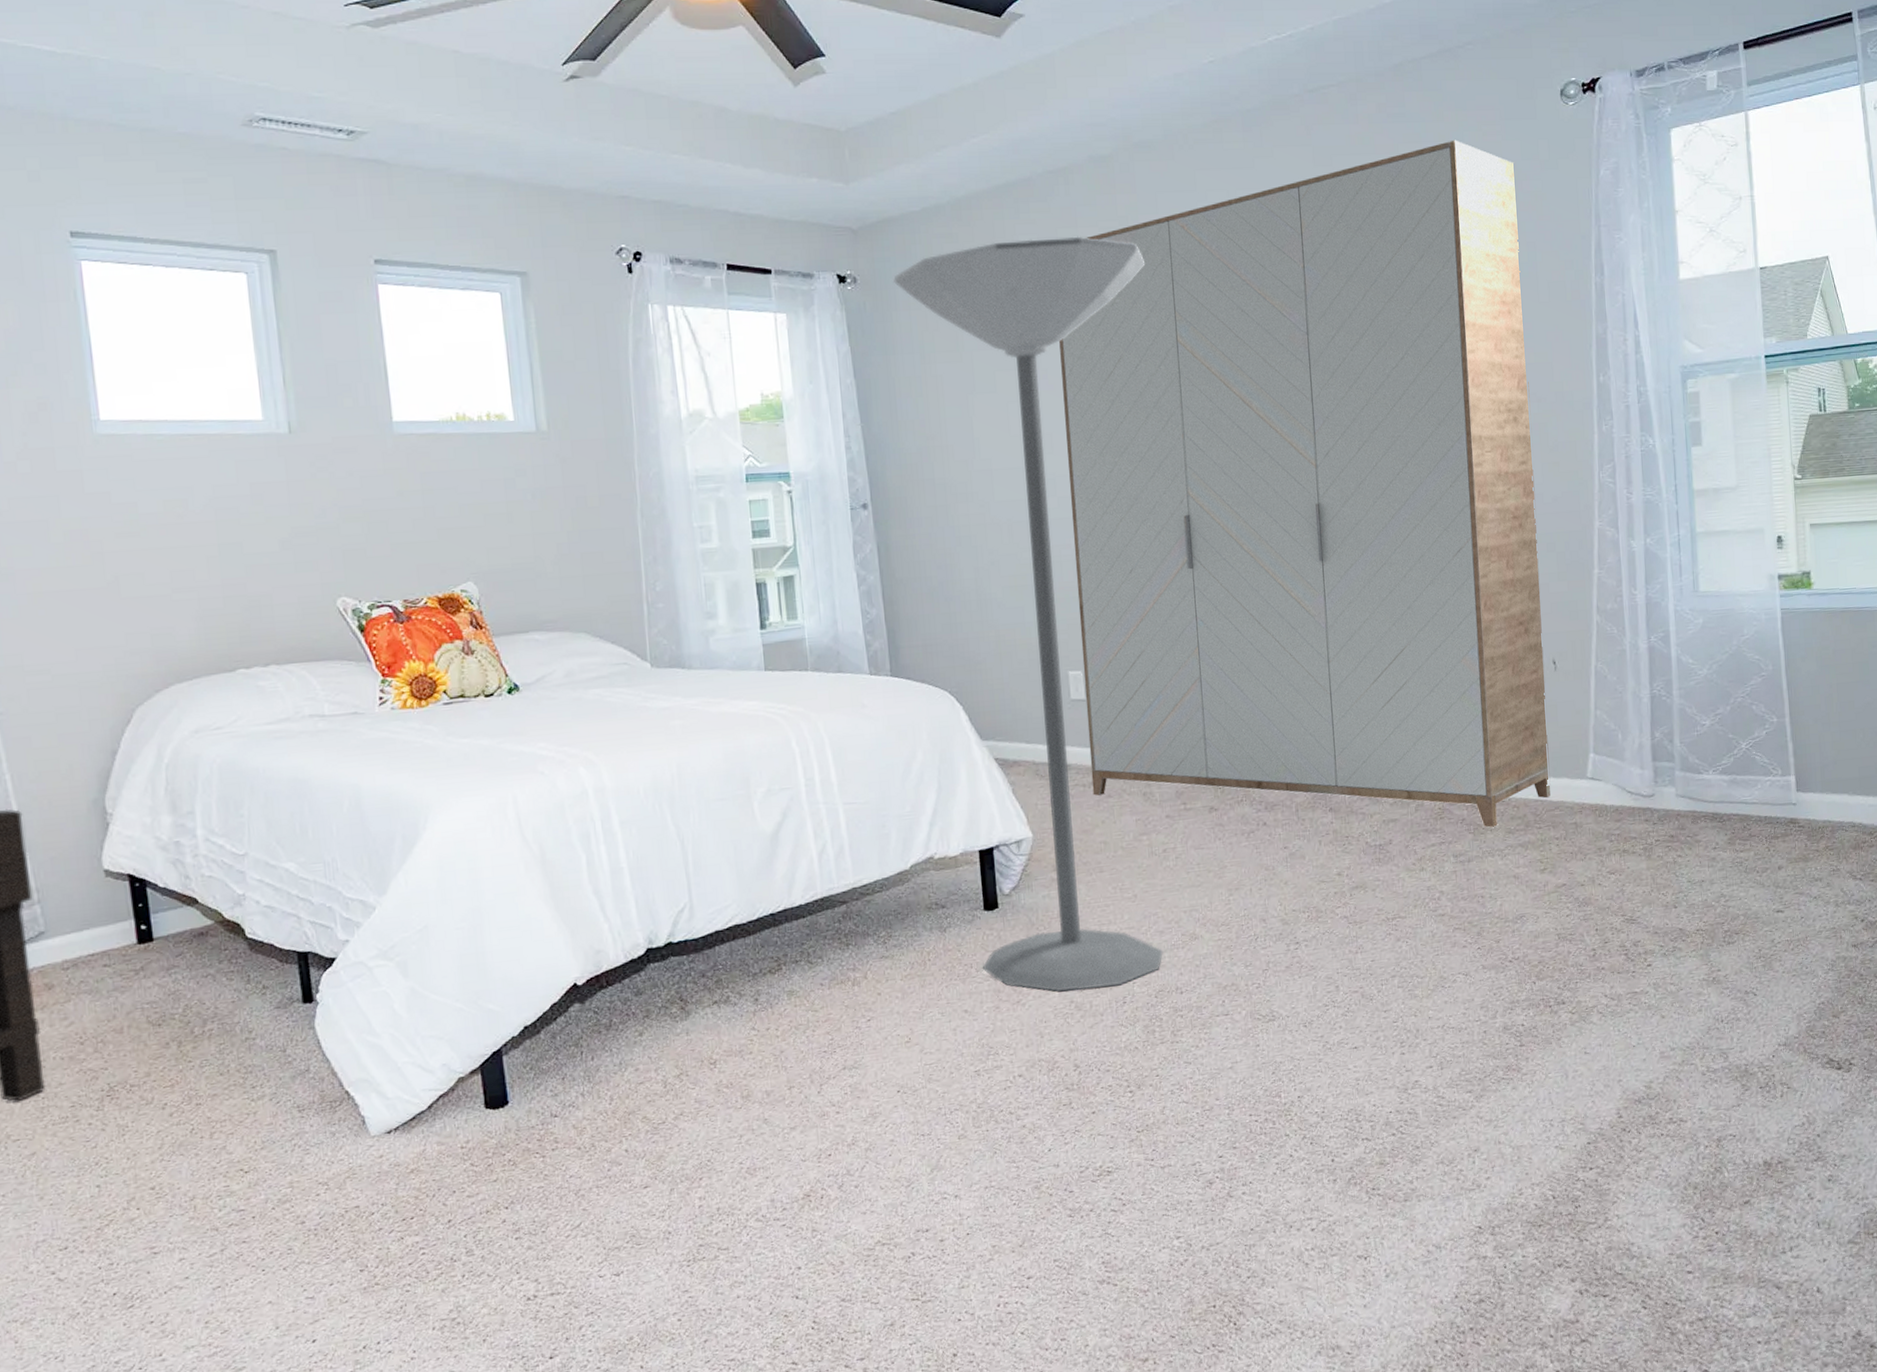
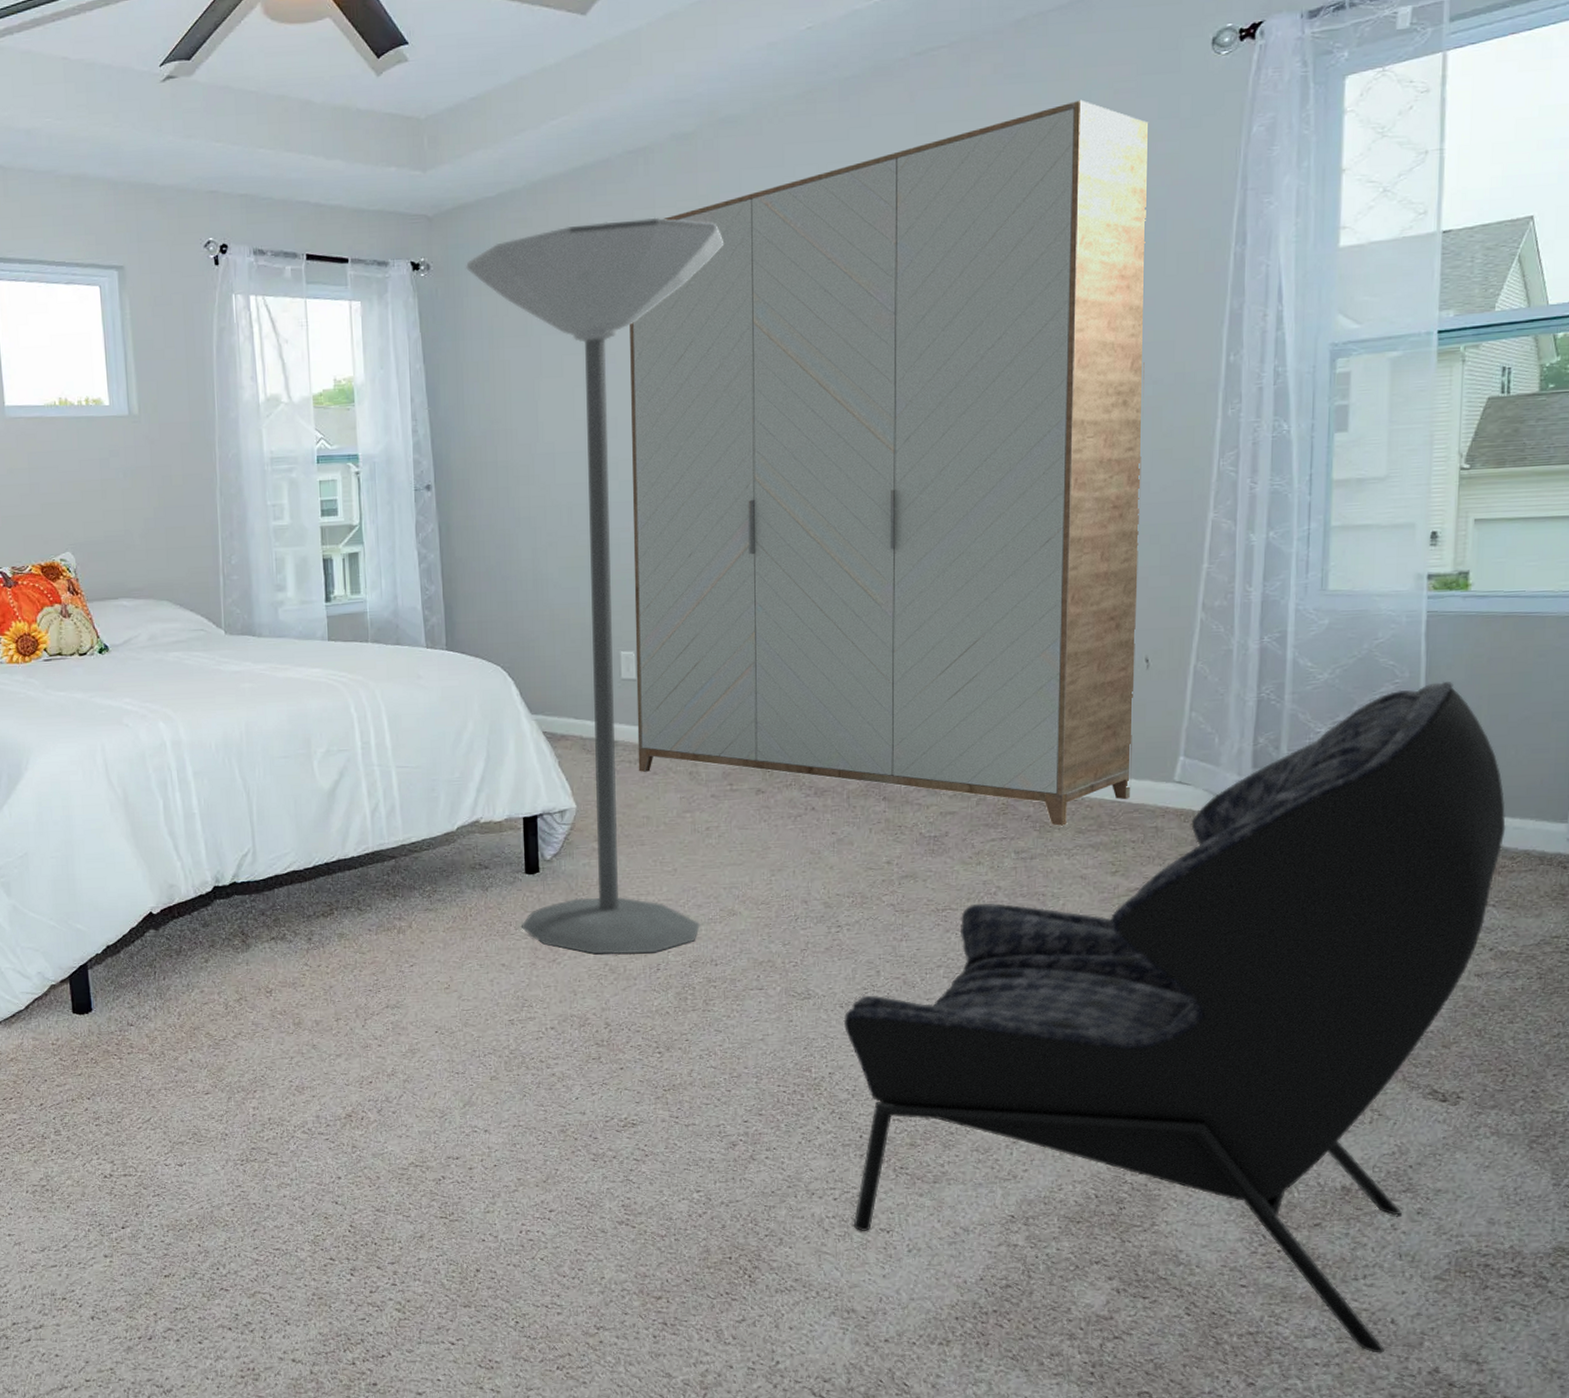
armchair: none [1308,672,1863,1324] -> present [843,681,1506,1353]

